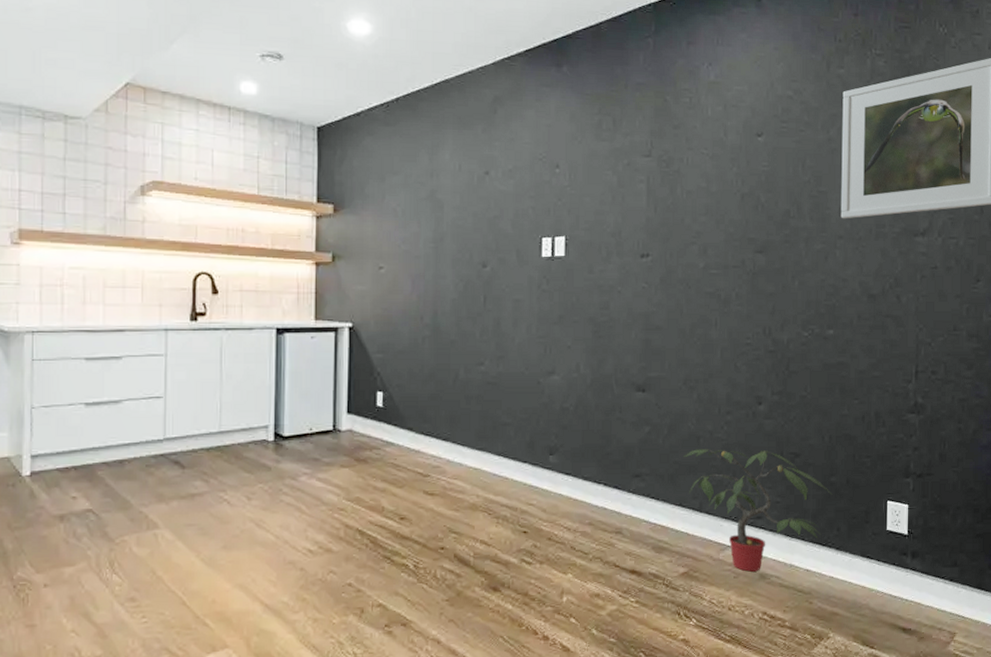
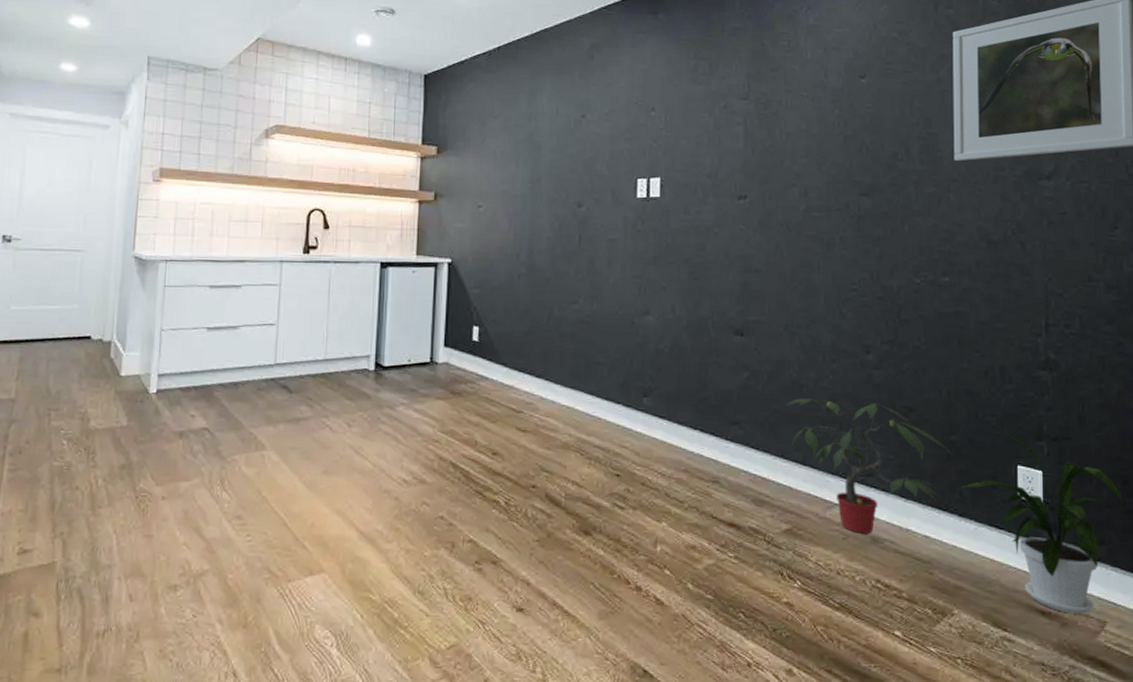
house plant: none [839,470,974,629] -> present [961,430,1123,614]

